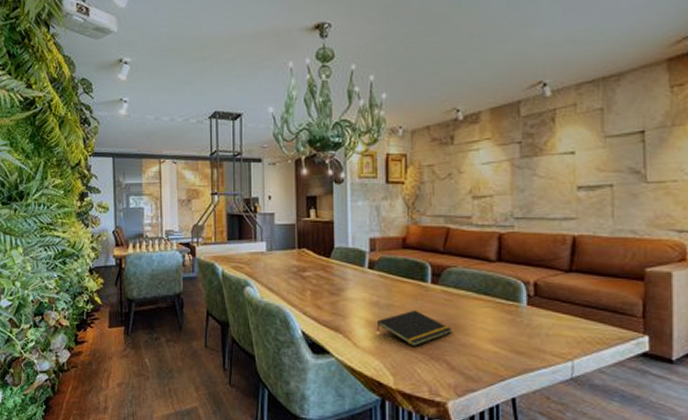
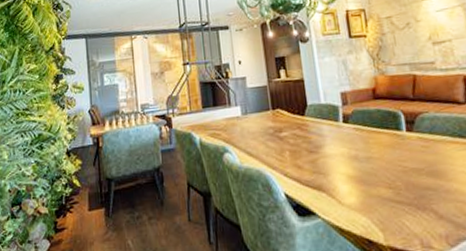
notepad: present [376,310,452,346] -> none [358,159,435,198]

